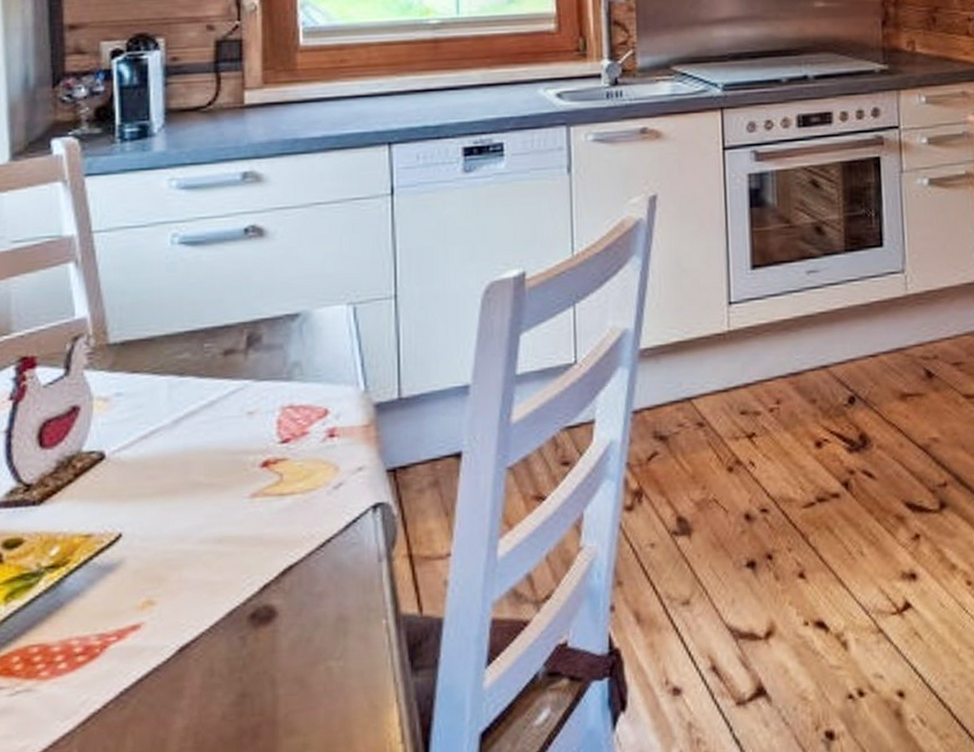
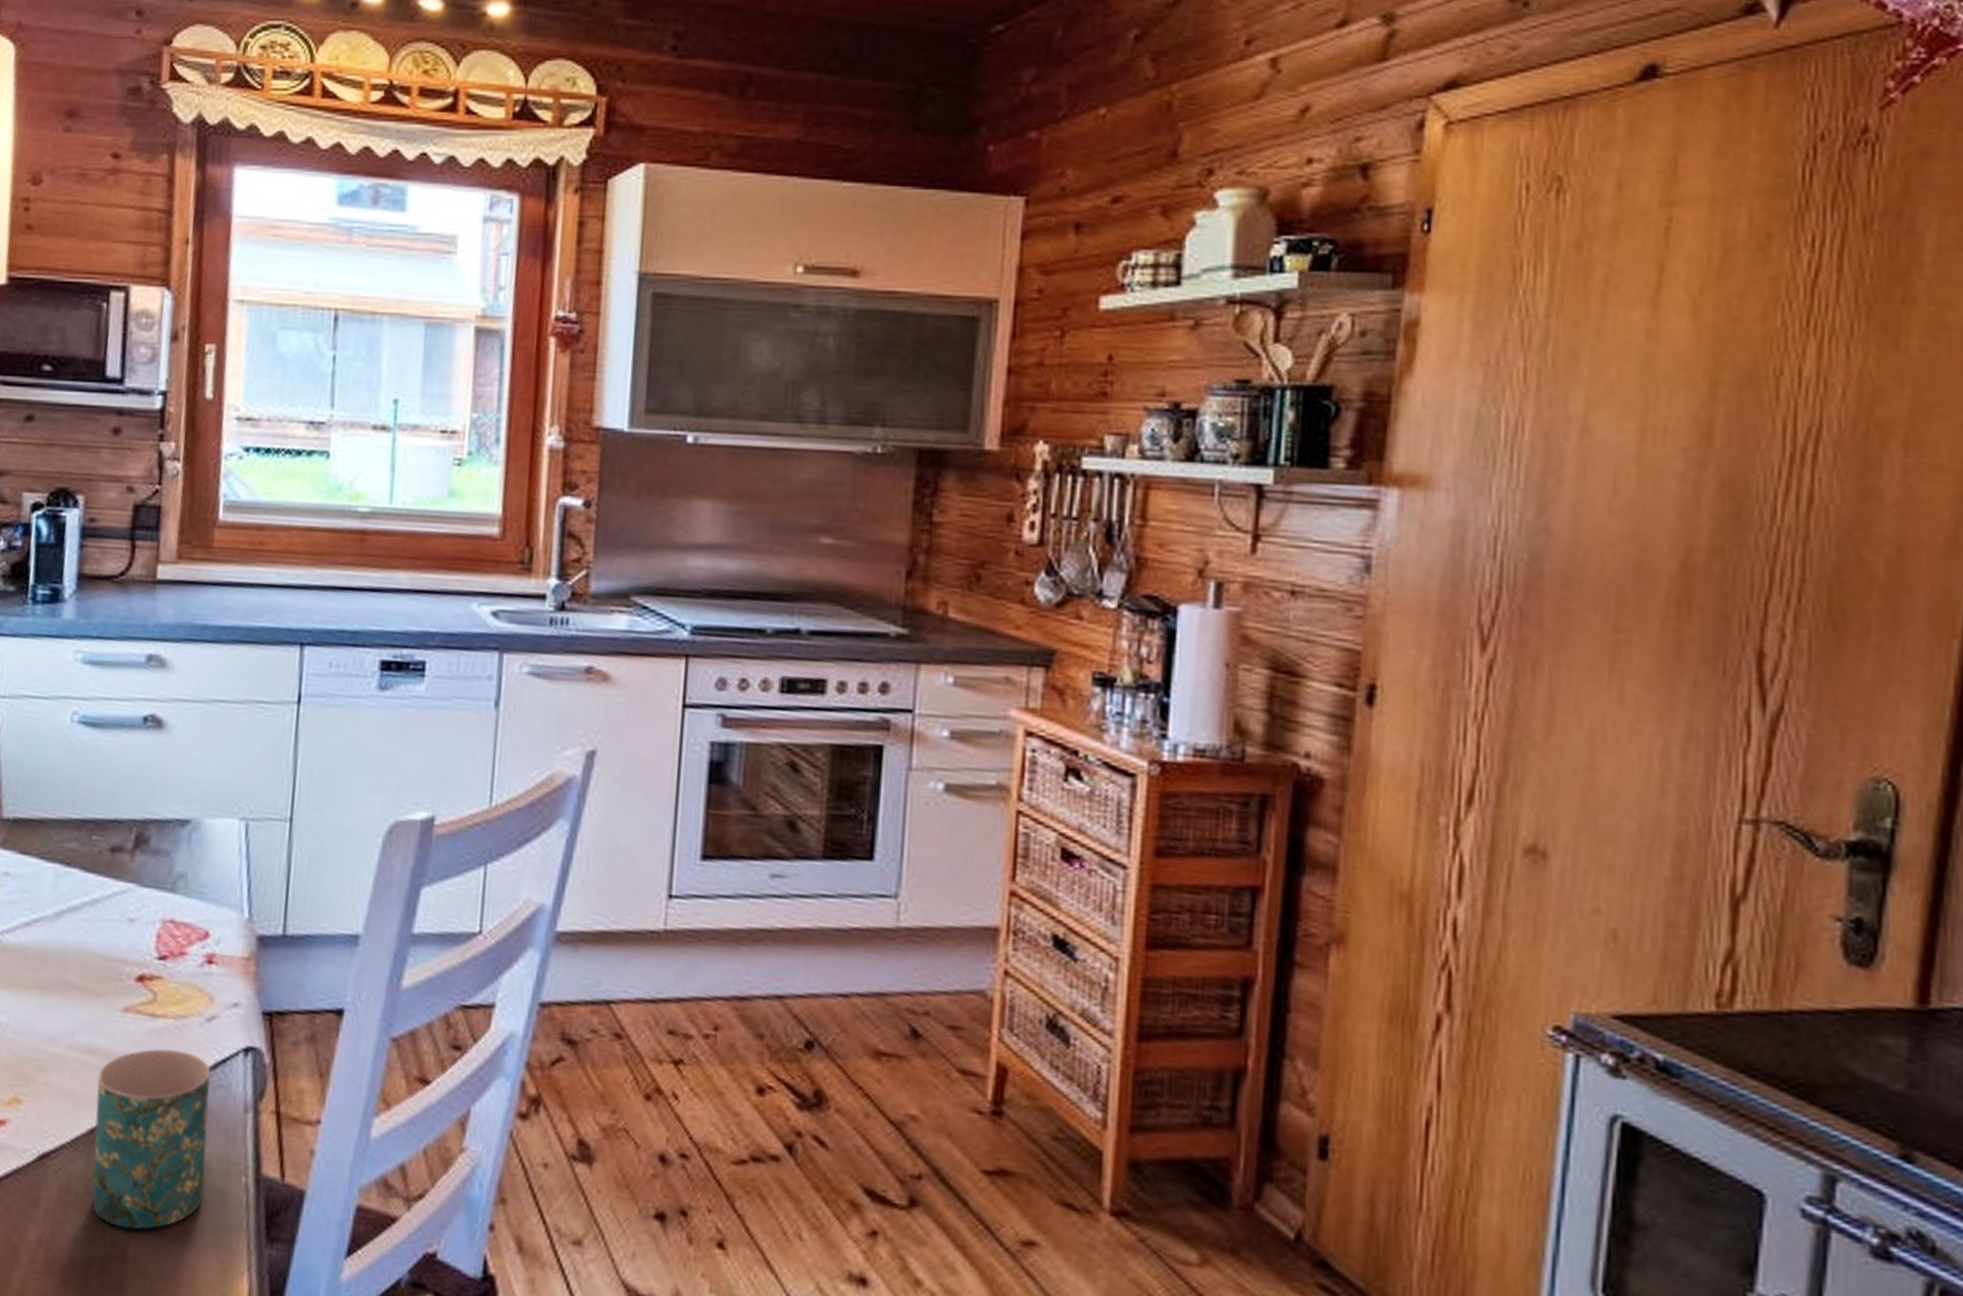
mug: none [231,521,348,695] -> present [91,1049,211,1230]

